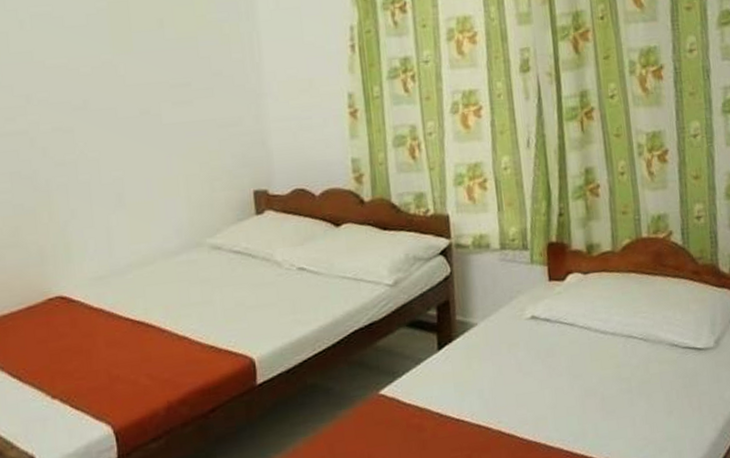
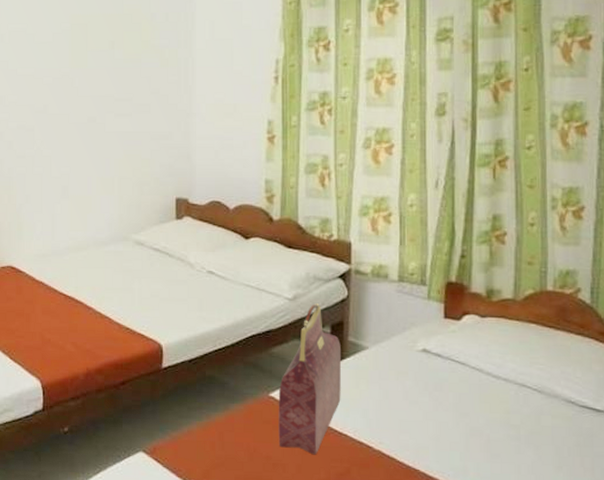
handbag: none [388,285,455,449] -> present [278,304,341,455]

